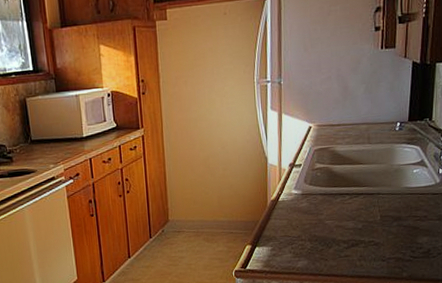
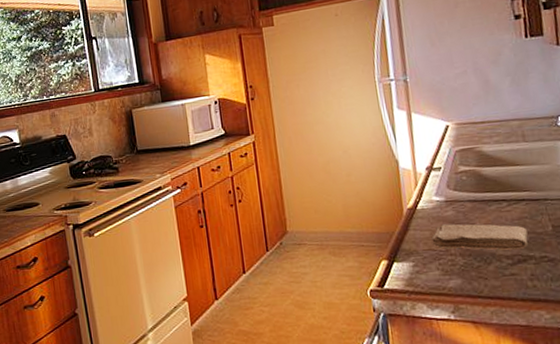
washcloth: none [288,214,361,236] -> present [431,224,528,250]

